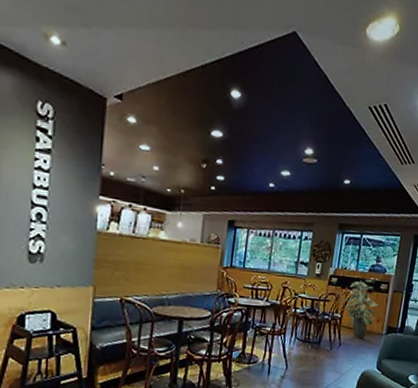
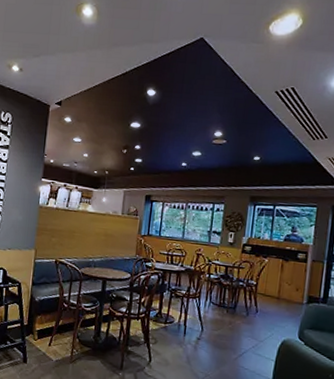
indoor plant: present [343,279,378,339] -> none [258,248,296,307]

